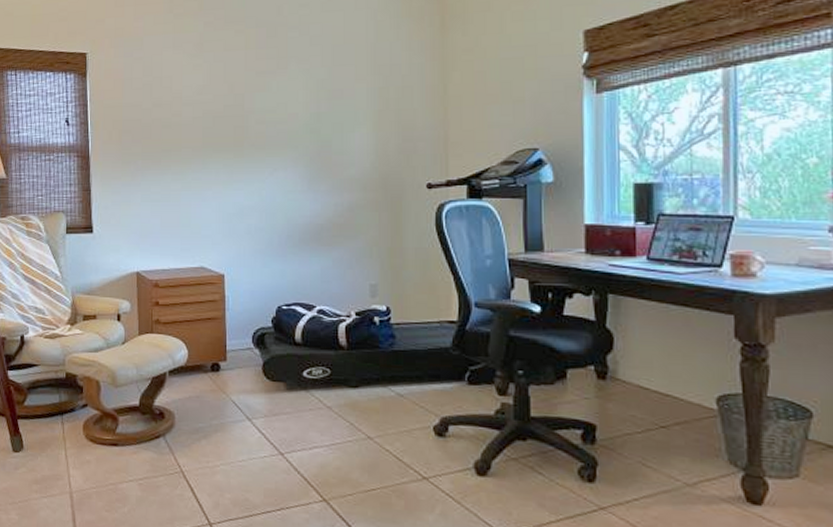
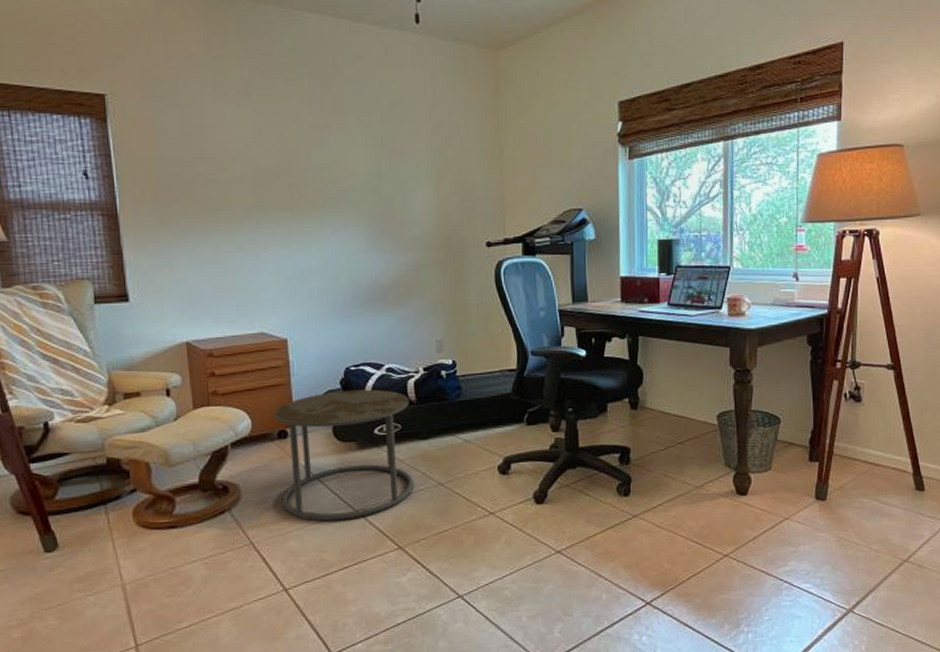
side table: none [209,329,341,462] -> present [274,389,414,521]

